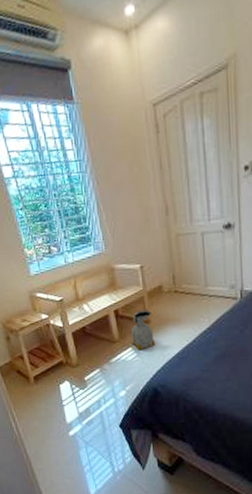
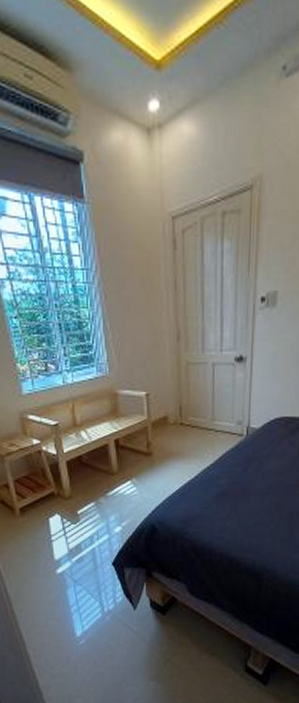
bag: present [132,310,156,351] -> none [132,441,157,484]

